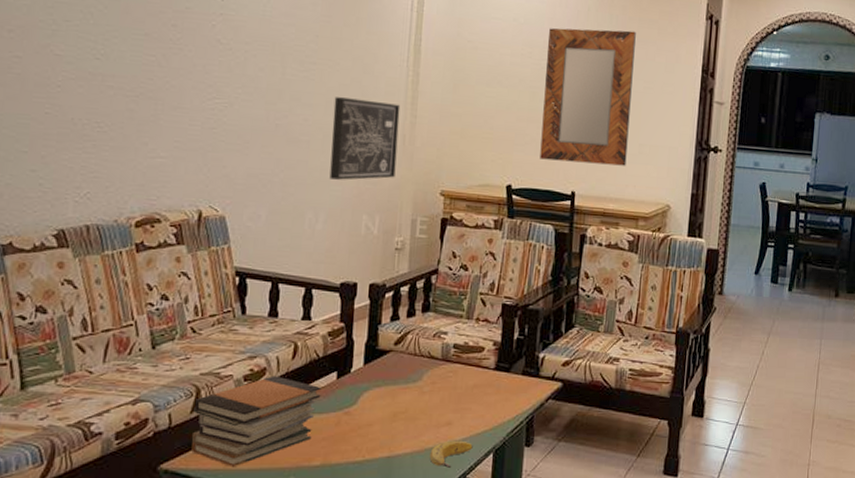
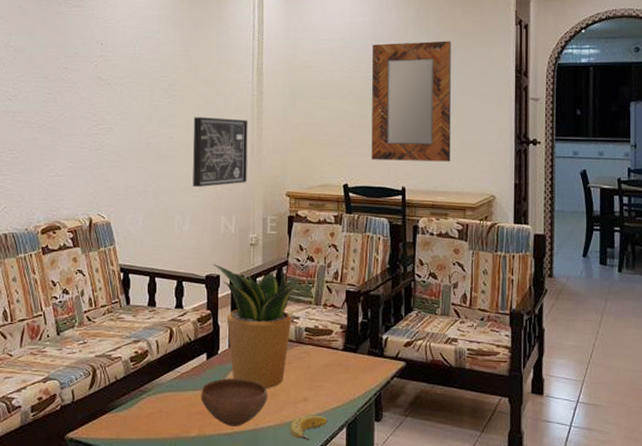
book stack: present [191,375,322,468] -> none [90,357,194,437]
bowl: none [328,400,406,454] -> present [201,378,267,426]
potted plant: none [350,270,448,411] -> present [213,264,298,388]

